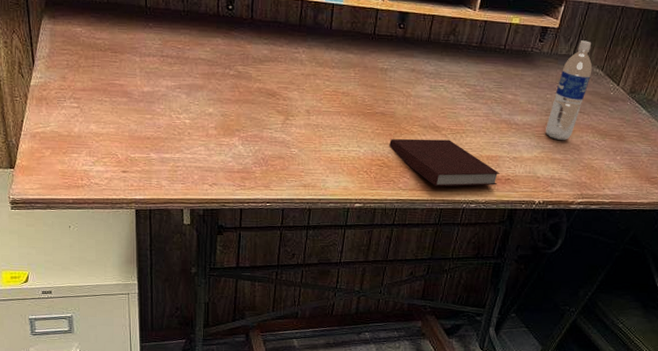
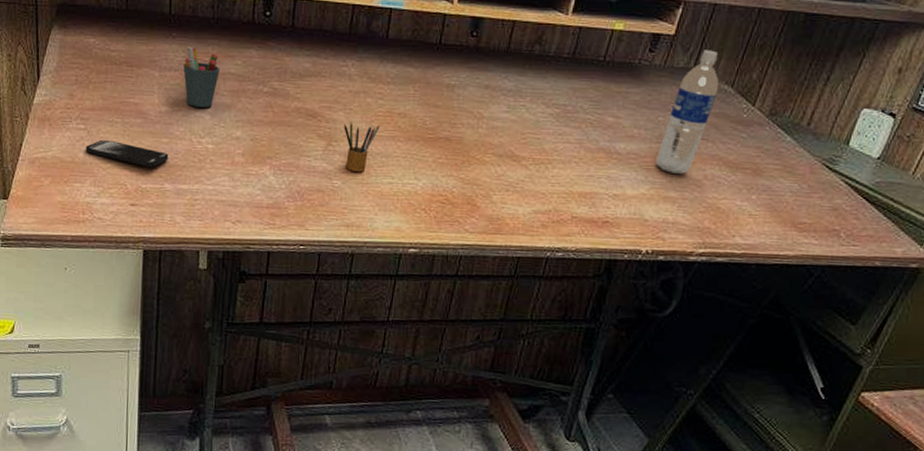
smartphone: none [80,116,152,139] -> present [85,139,169,167]
pen holder: none [161,36,192,88] -> present [183,47,220,107]
pencil box: none [298,100,327,141] -> present [344,122,379,172]
notebook: present [389,138,500,187] -> none [454,169,596,230]

